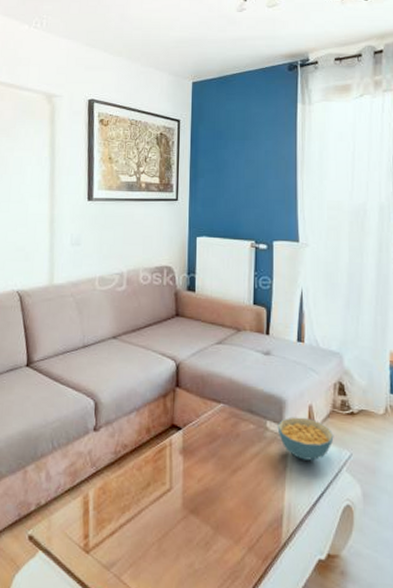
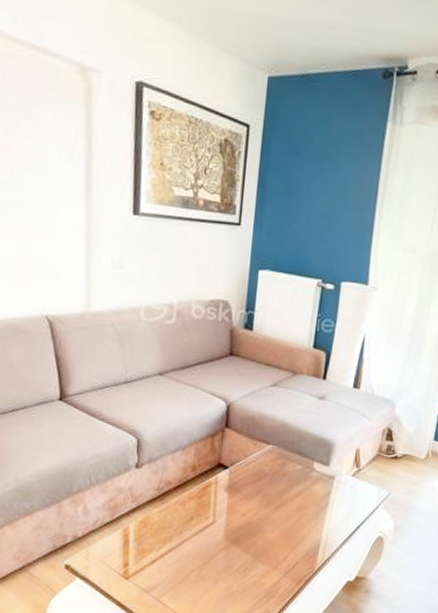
cereal bowl: present [277,417,334,461] -> none [323,459,376,499]

